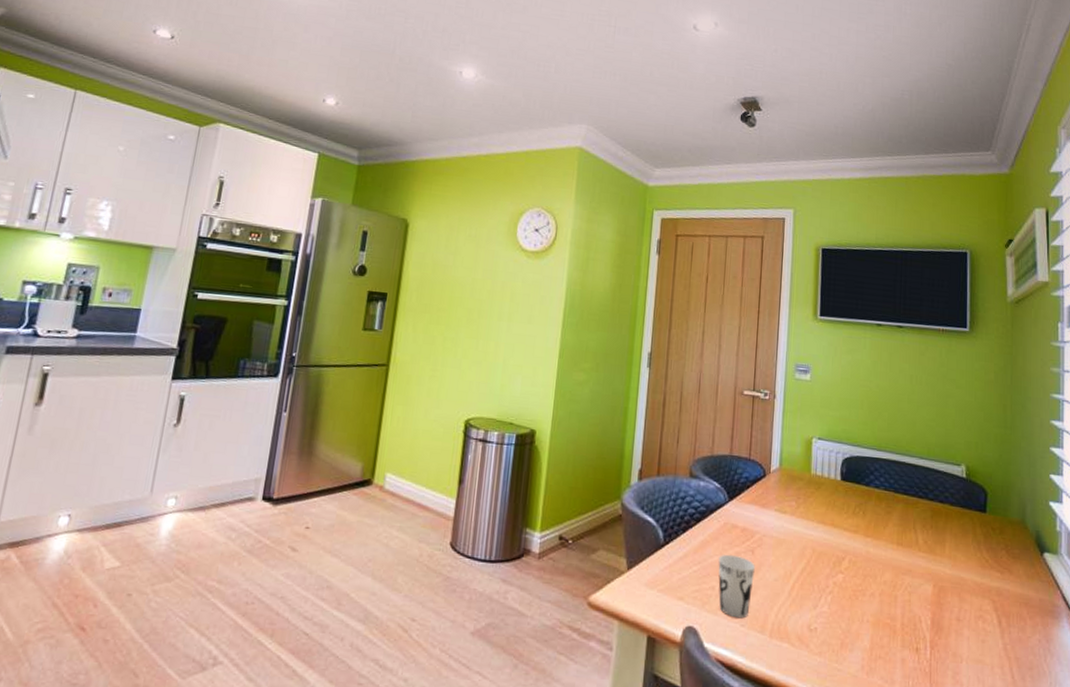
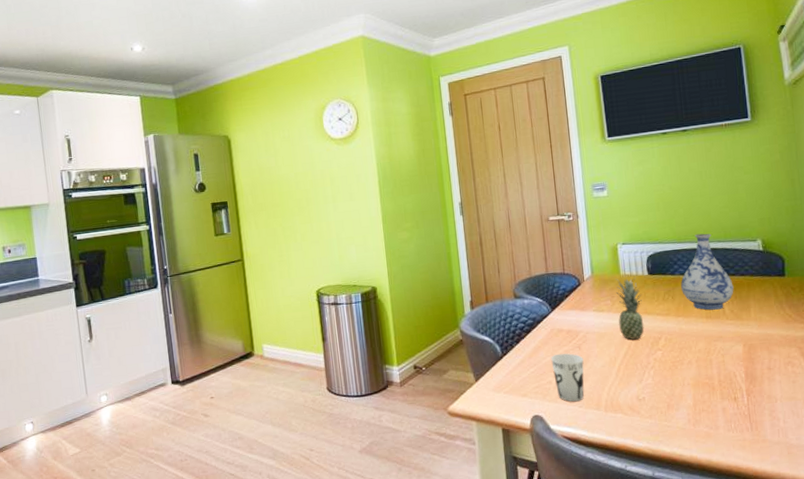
fruit: none [800,478,831,555] -> present [616,277,644,340]
vase: none [874,444,931,537] -> present [681,233,734,310]

